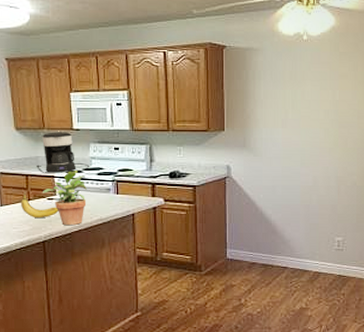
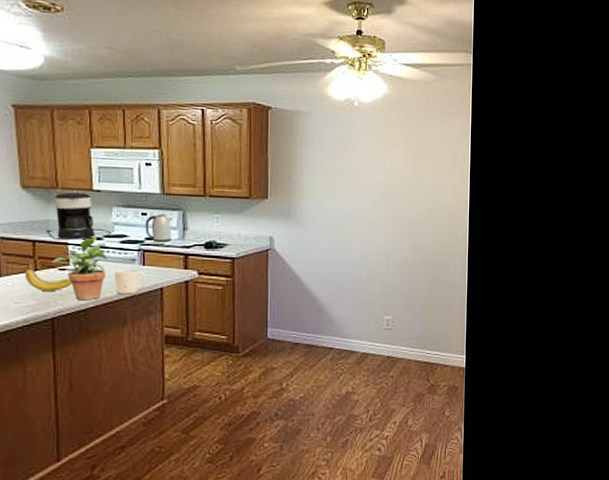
mug: none [93,197,120,220] -> present [114,268,147,294]
kettle: none [118,148,141,173] -> present [145,214,172,242]

